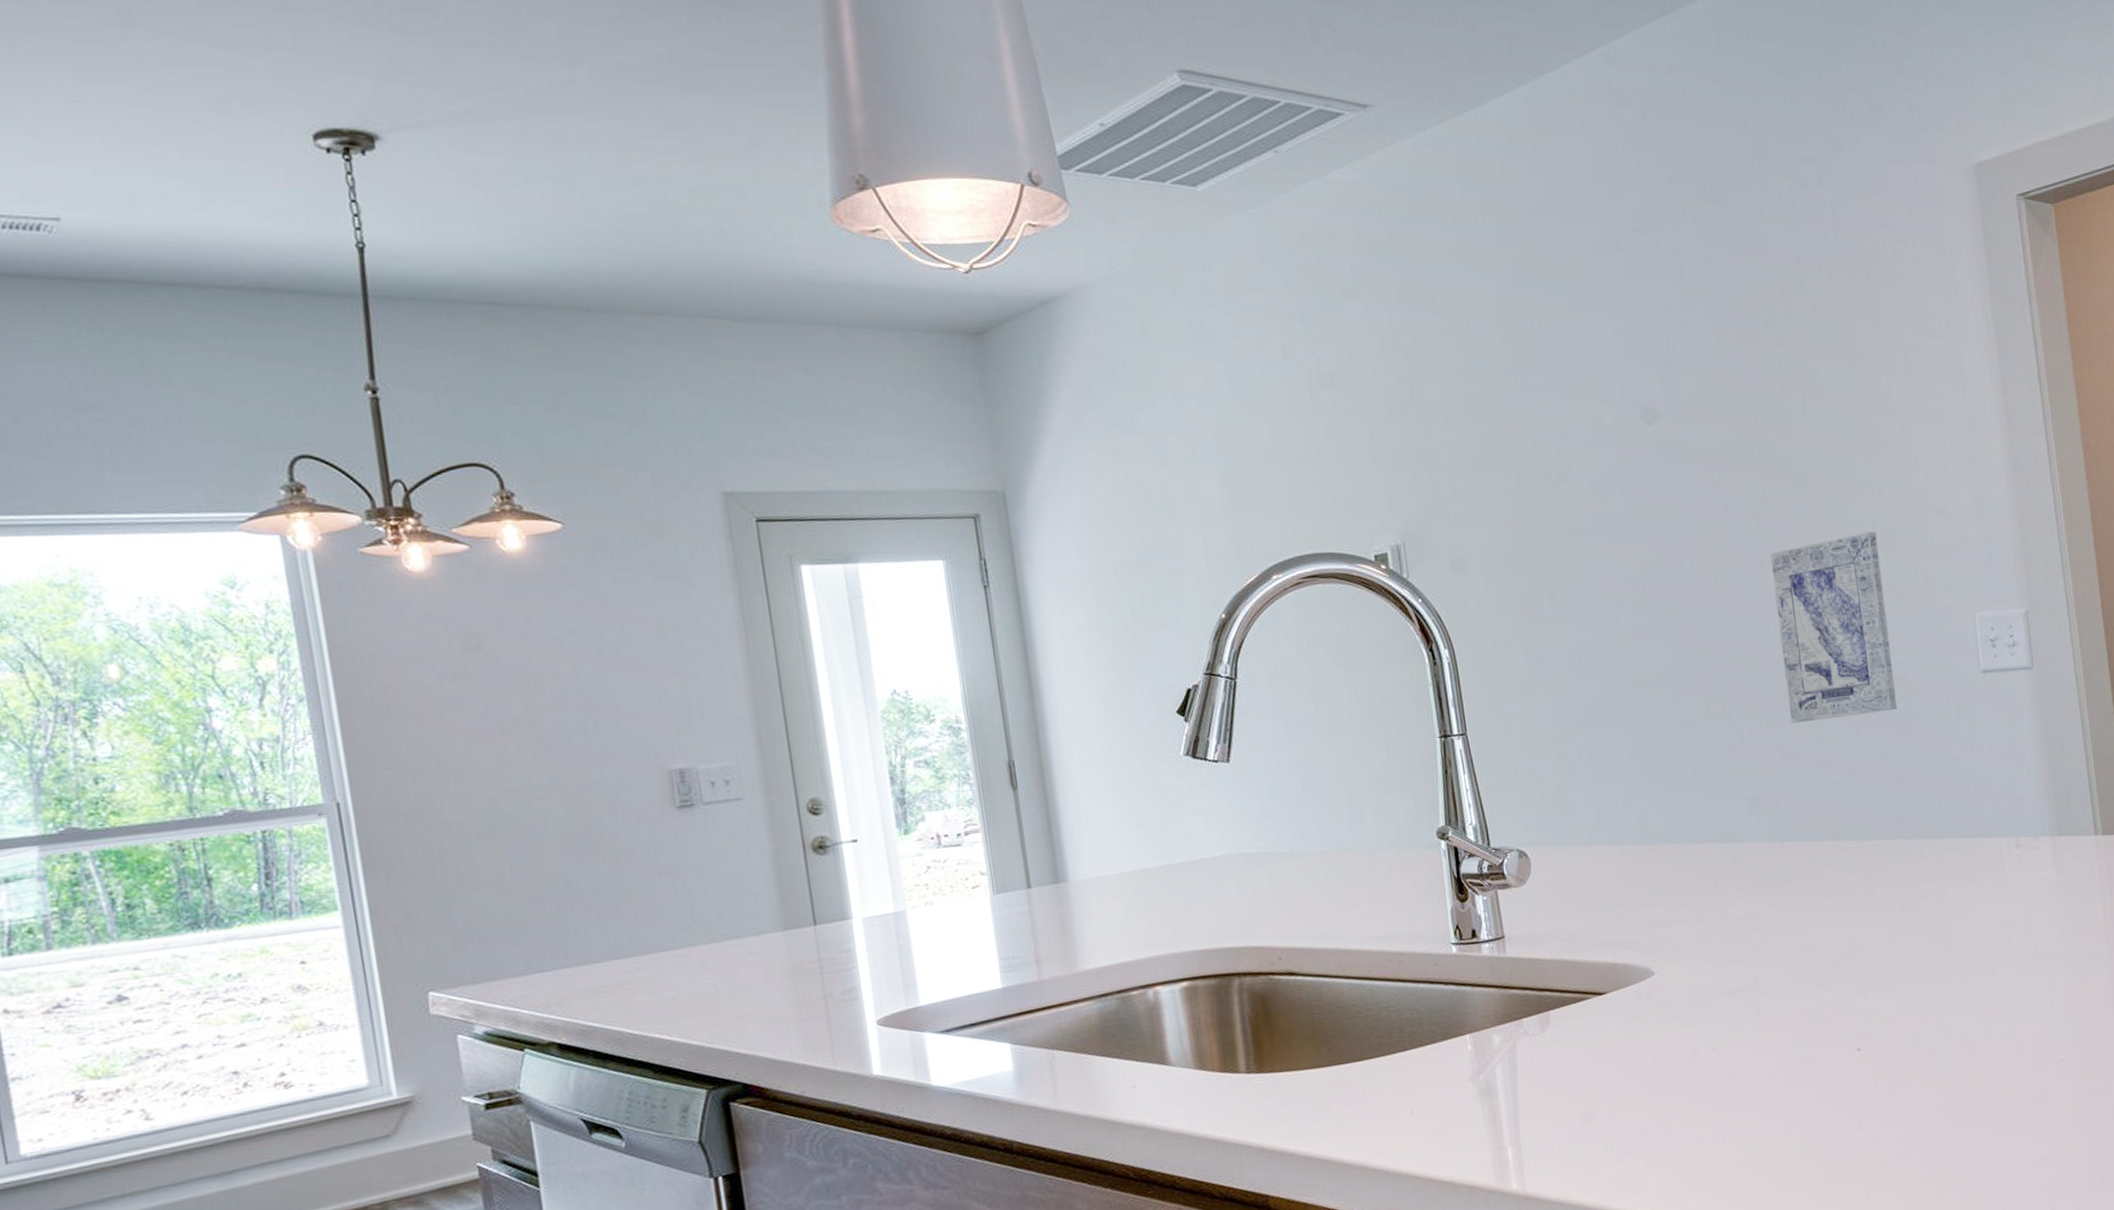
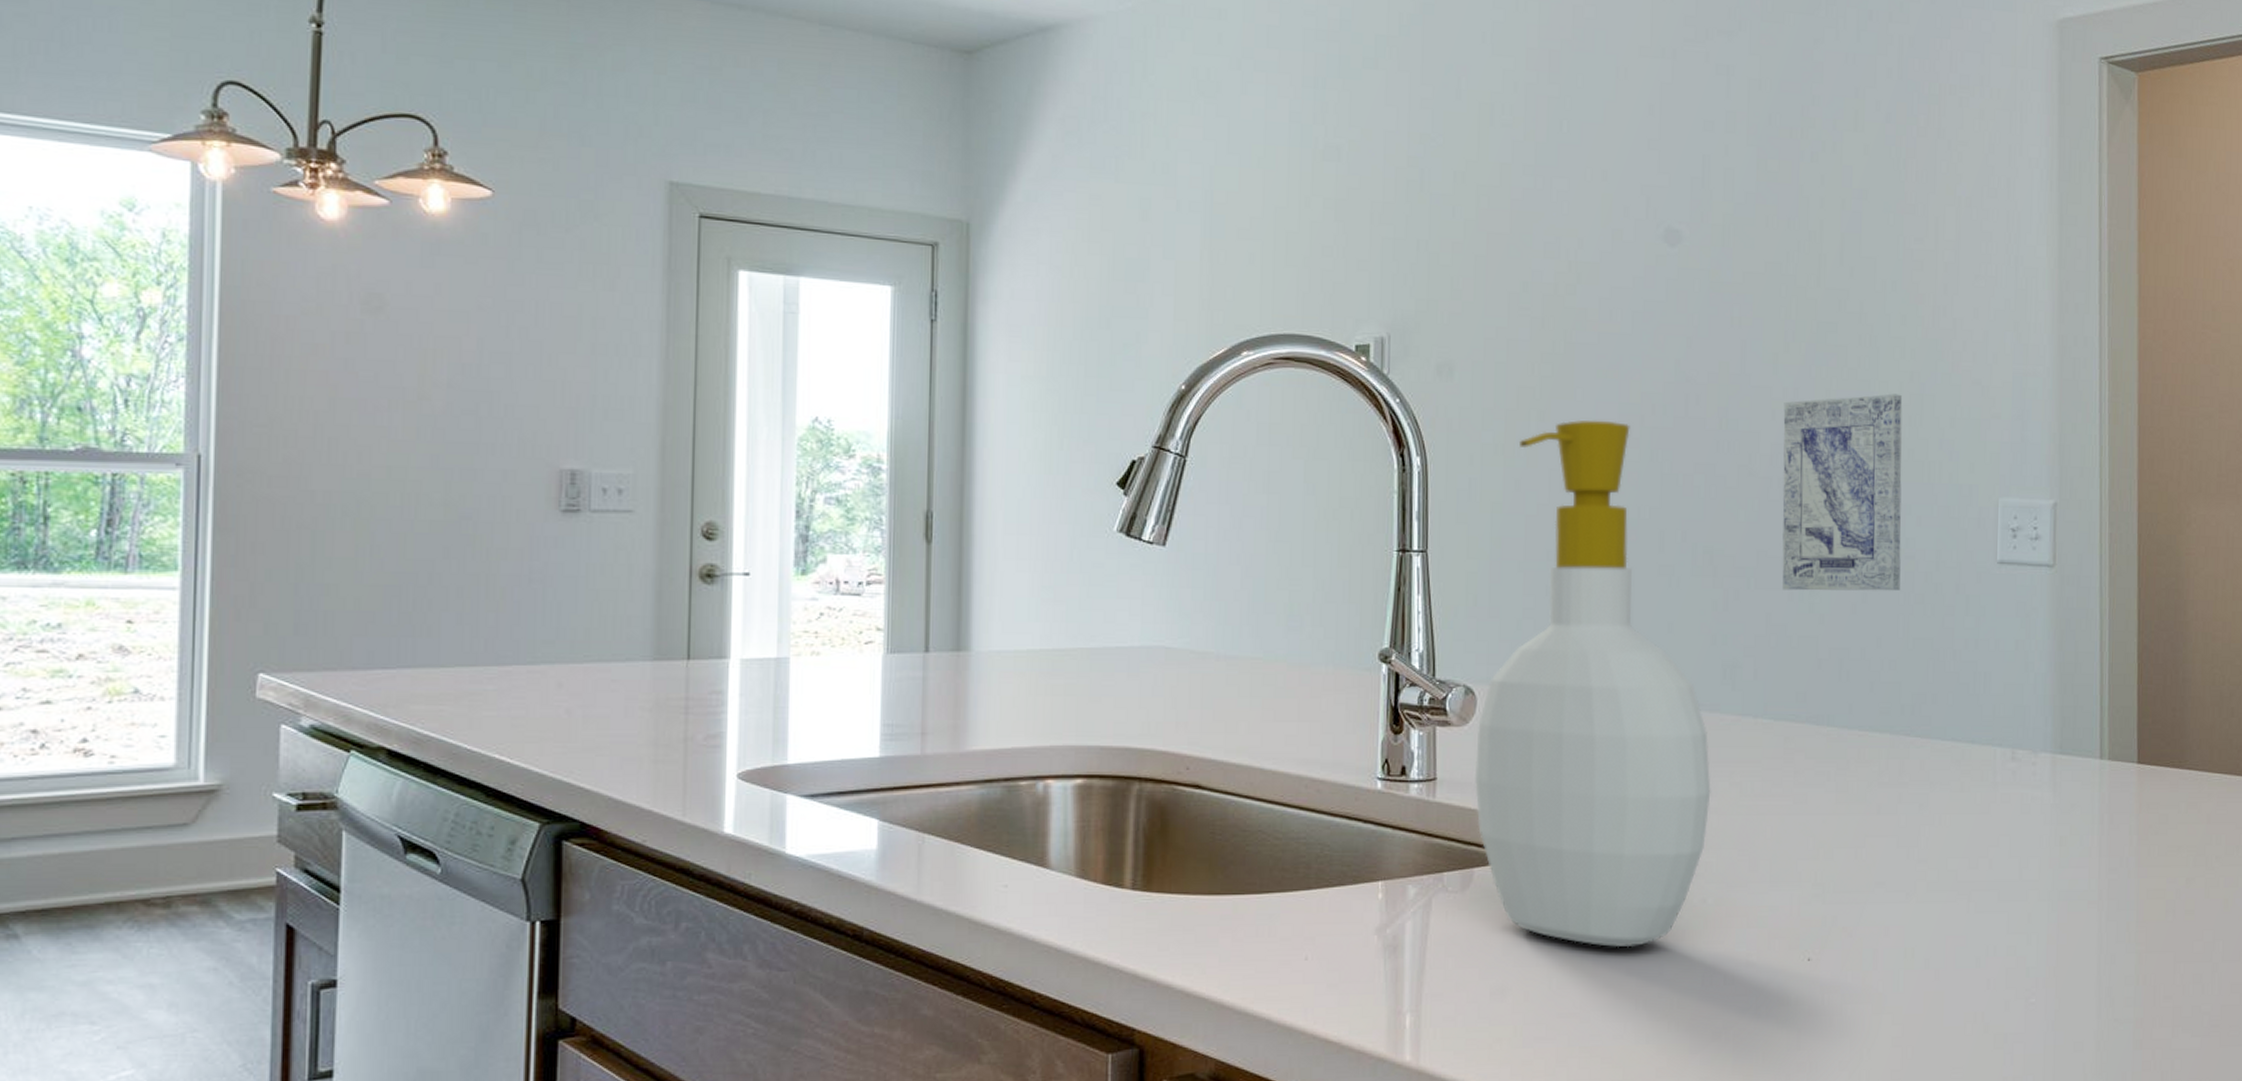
soap bottle: none [1534,592,1753,1064] -> present [1474,420,1711,948]

